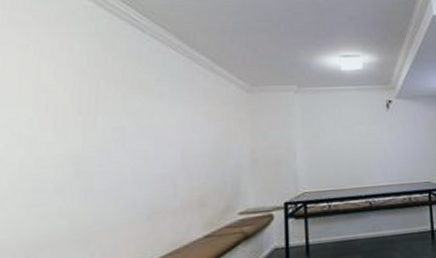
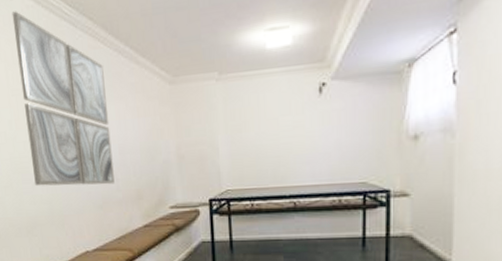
wall art: none [54,9,173,197] -> present [12,11,115,186]

